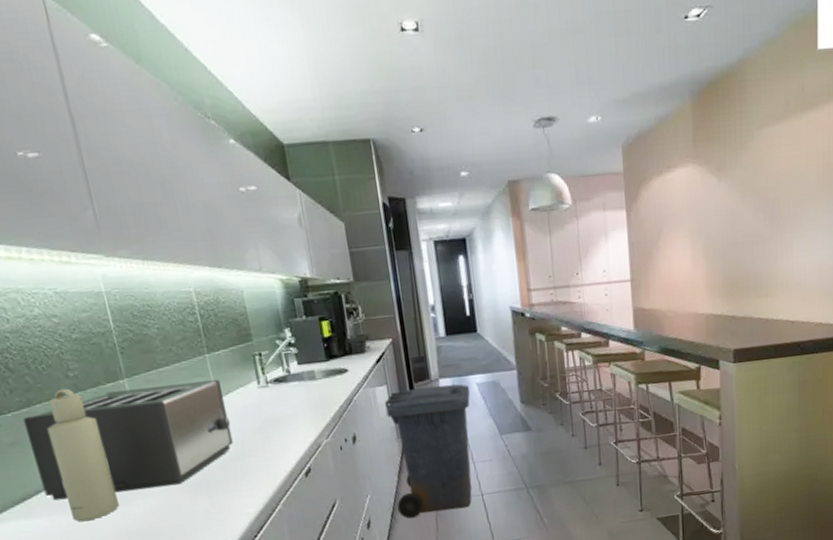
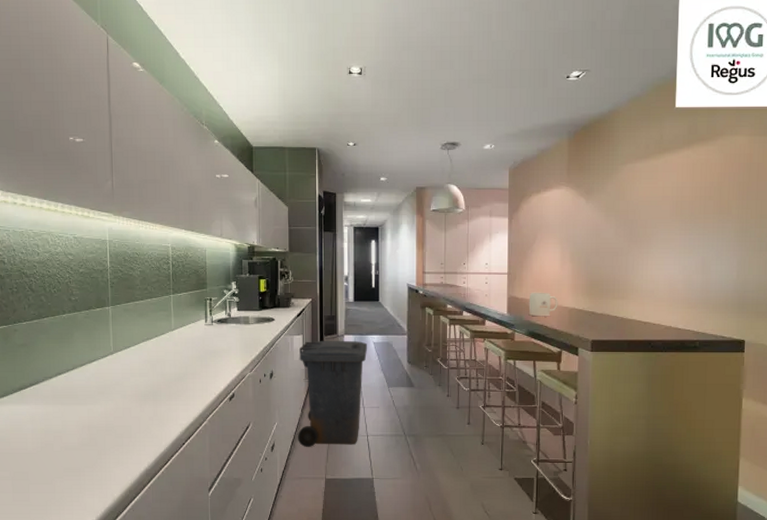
toaster: present [23,380,234,501] -> none [33,315,180,394]
bottle: present [47,388,119,522] -> none [48,308,87,413]
mug: none [658,299,693,329] -> present [528,292,558,317]

